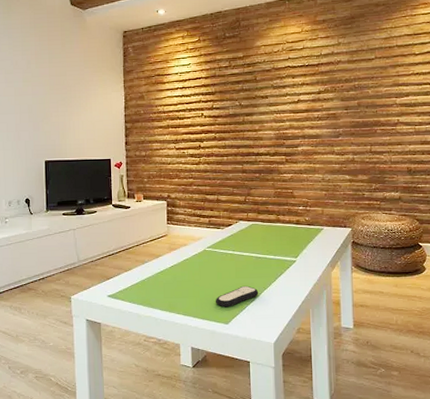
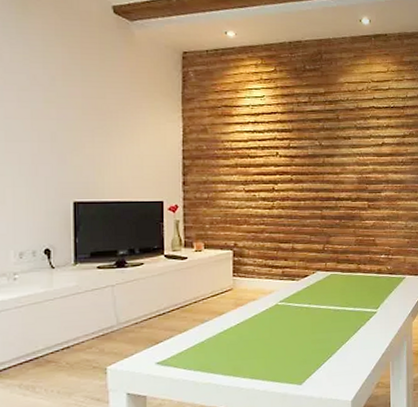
remote control: present [215,285,259,308] -> none [287,341,337,367]

